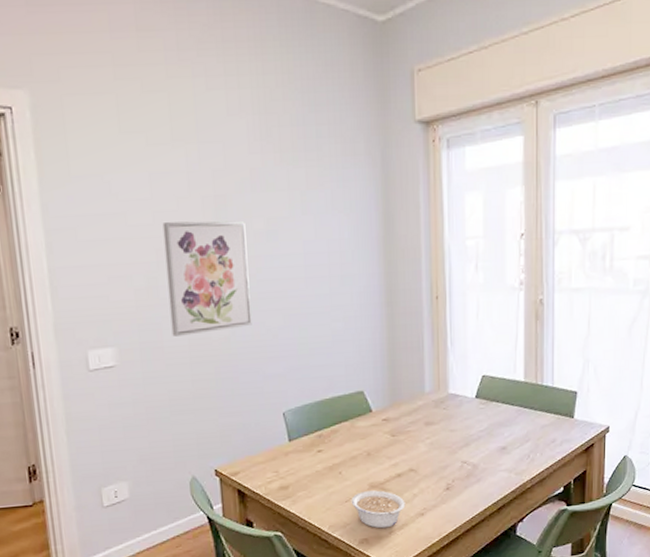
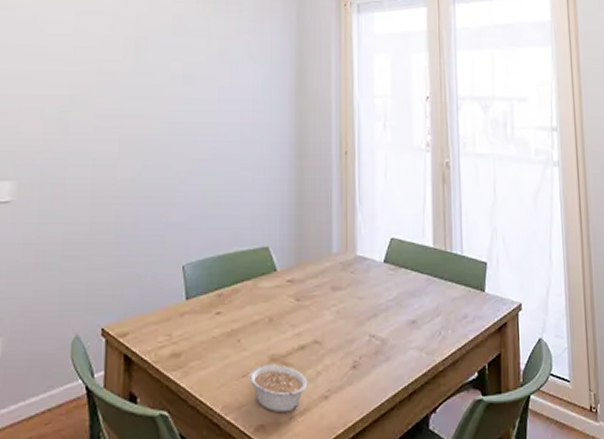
wall art: present [162,221,252,336] -> none [76,59,163,174]

